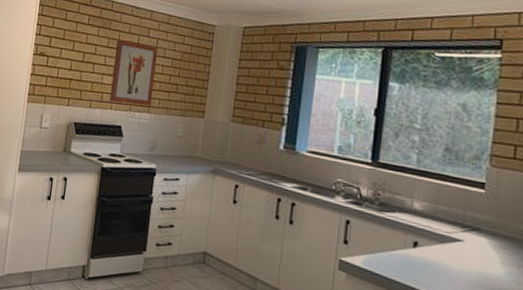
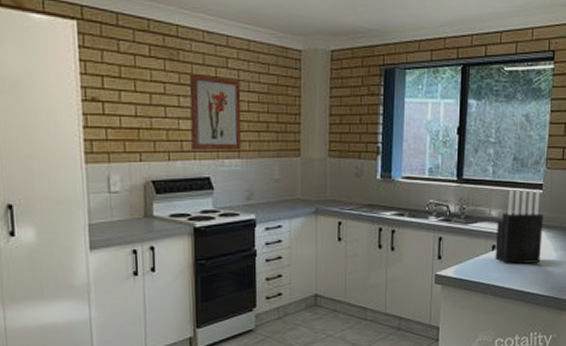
knife block: none [417,183,485,275] -> present [495,189,543,264]

